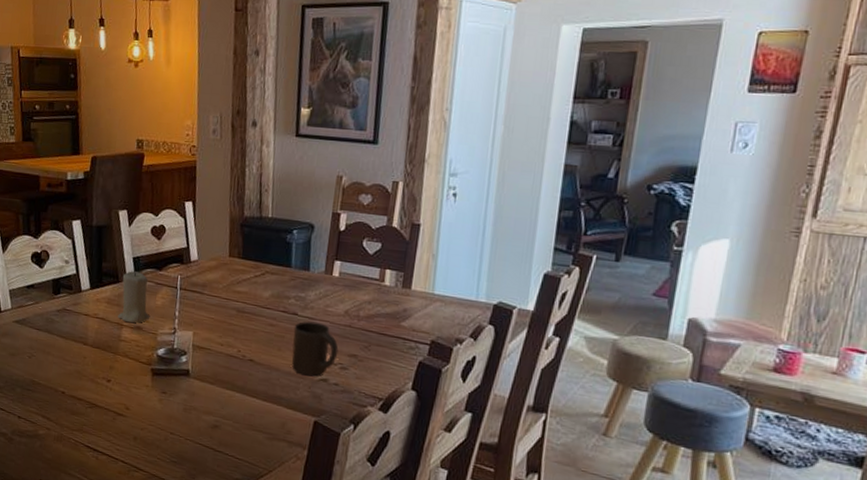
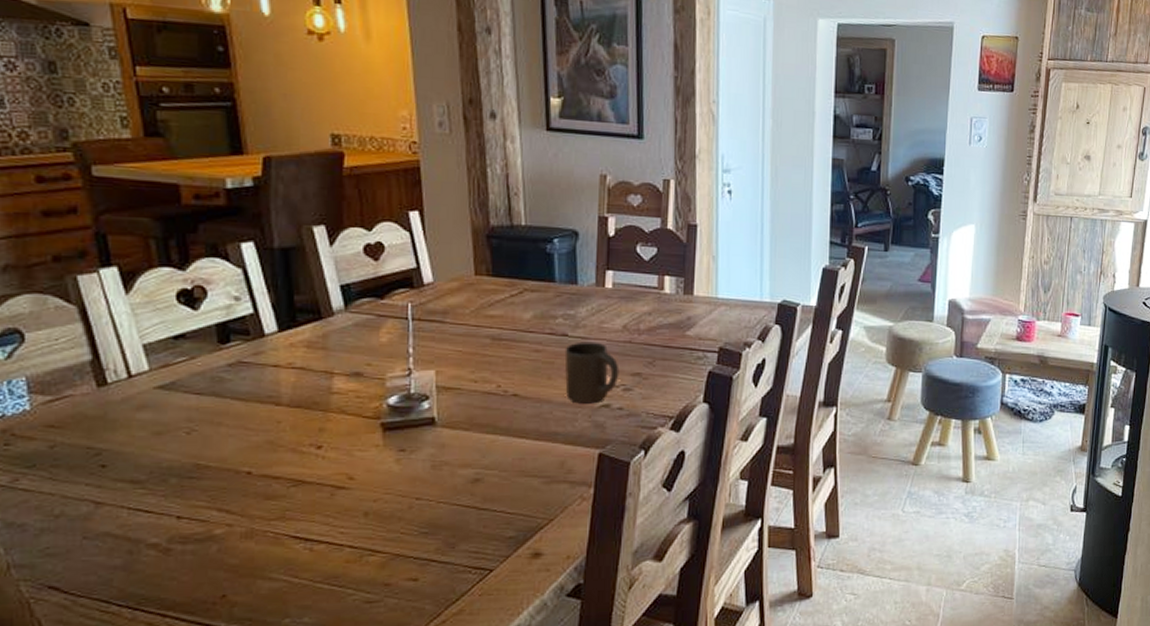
candle: present [117,270,150,324] -> none [324,301,373,369]

